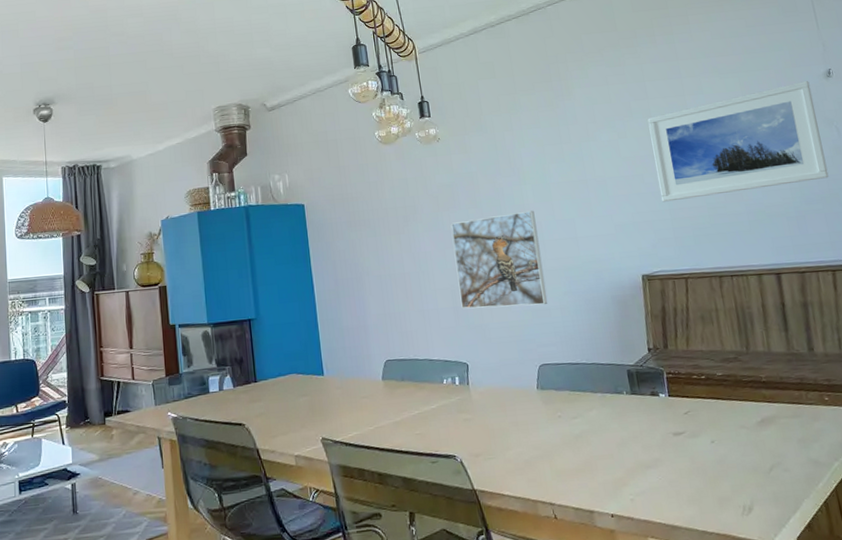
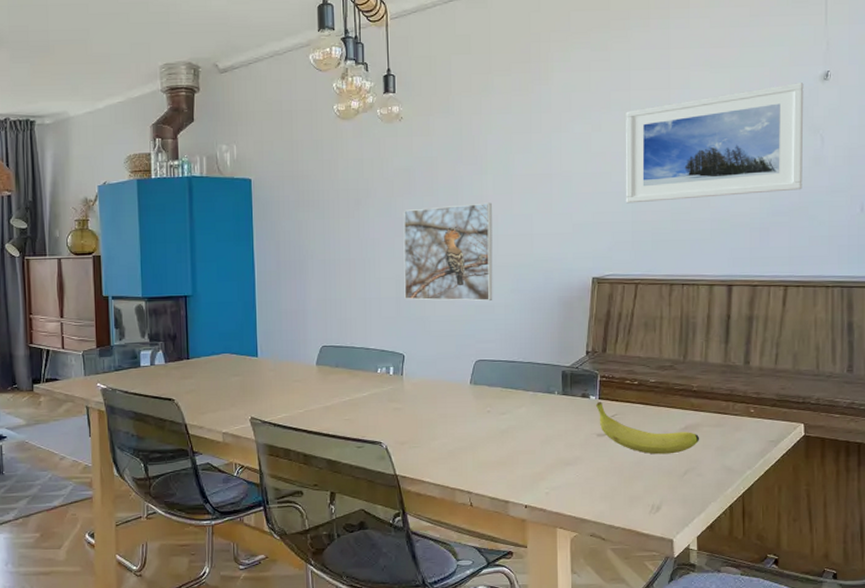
fruit: none [666,399,779,451] -> present [595,401,700,455]

